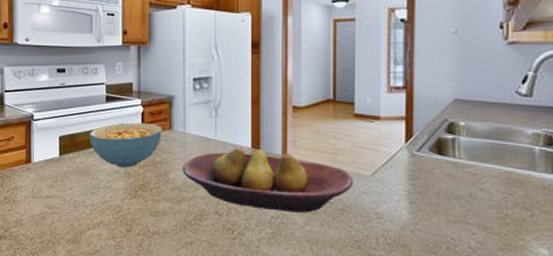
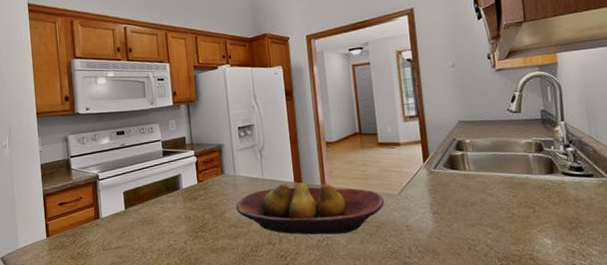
cereal bowl: present [90,122,162,168] -> none [151,170,215,213]

